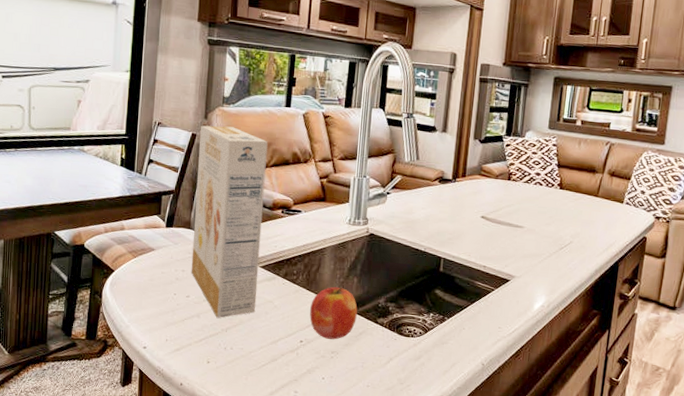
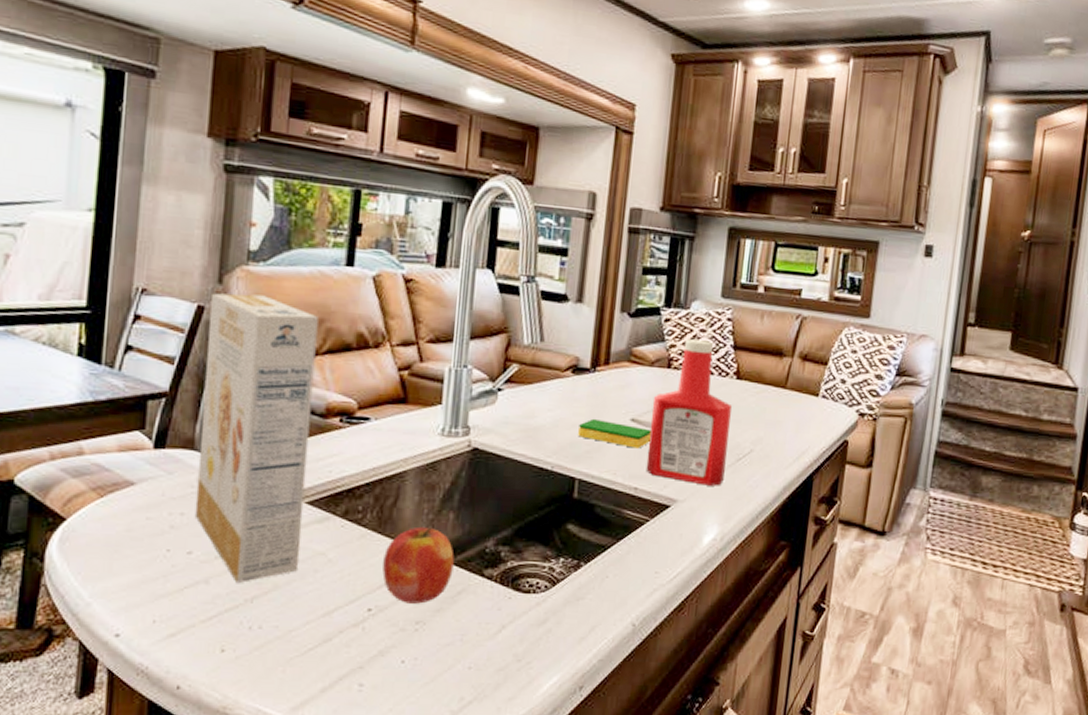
dish sponge: none [443,215,496,238] -> present [578,418,651,449]
ketchup bottle: none [492,159,557,267] -> present [645,339,733,486]

